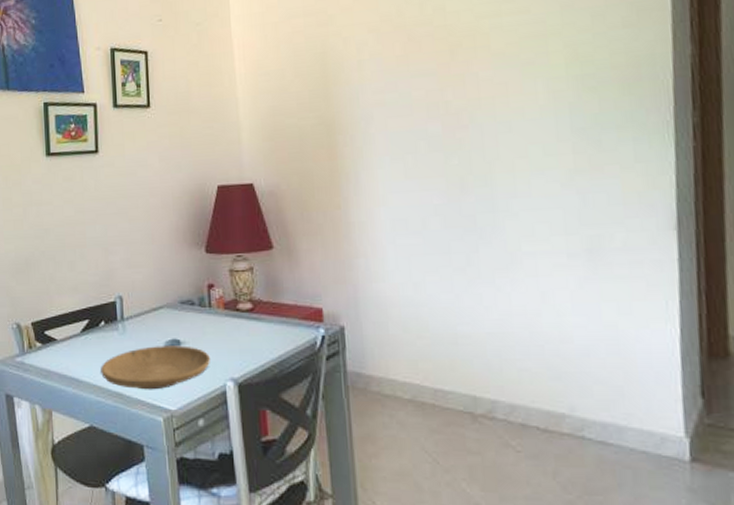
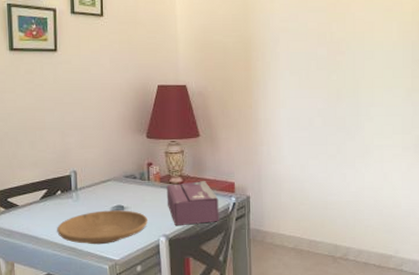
tissue box: none [232,307,304,367] -> present [166,181,219,226]

